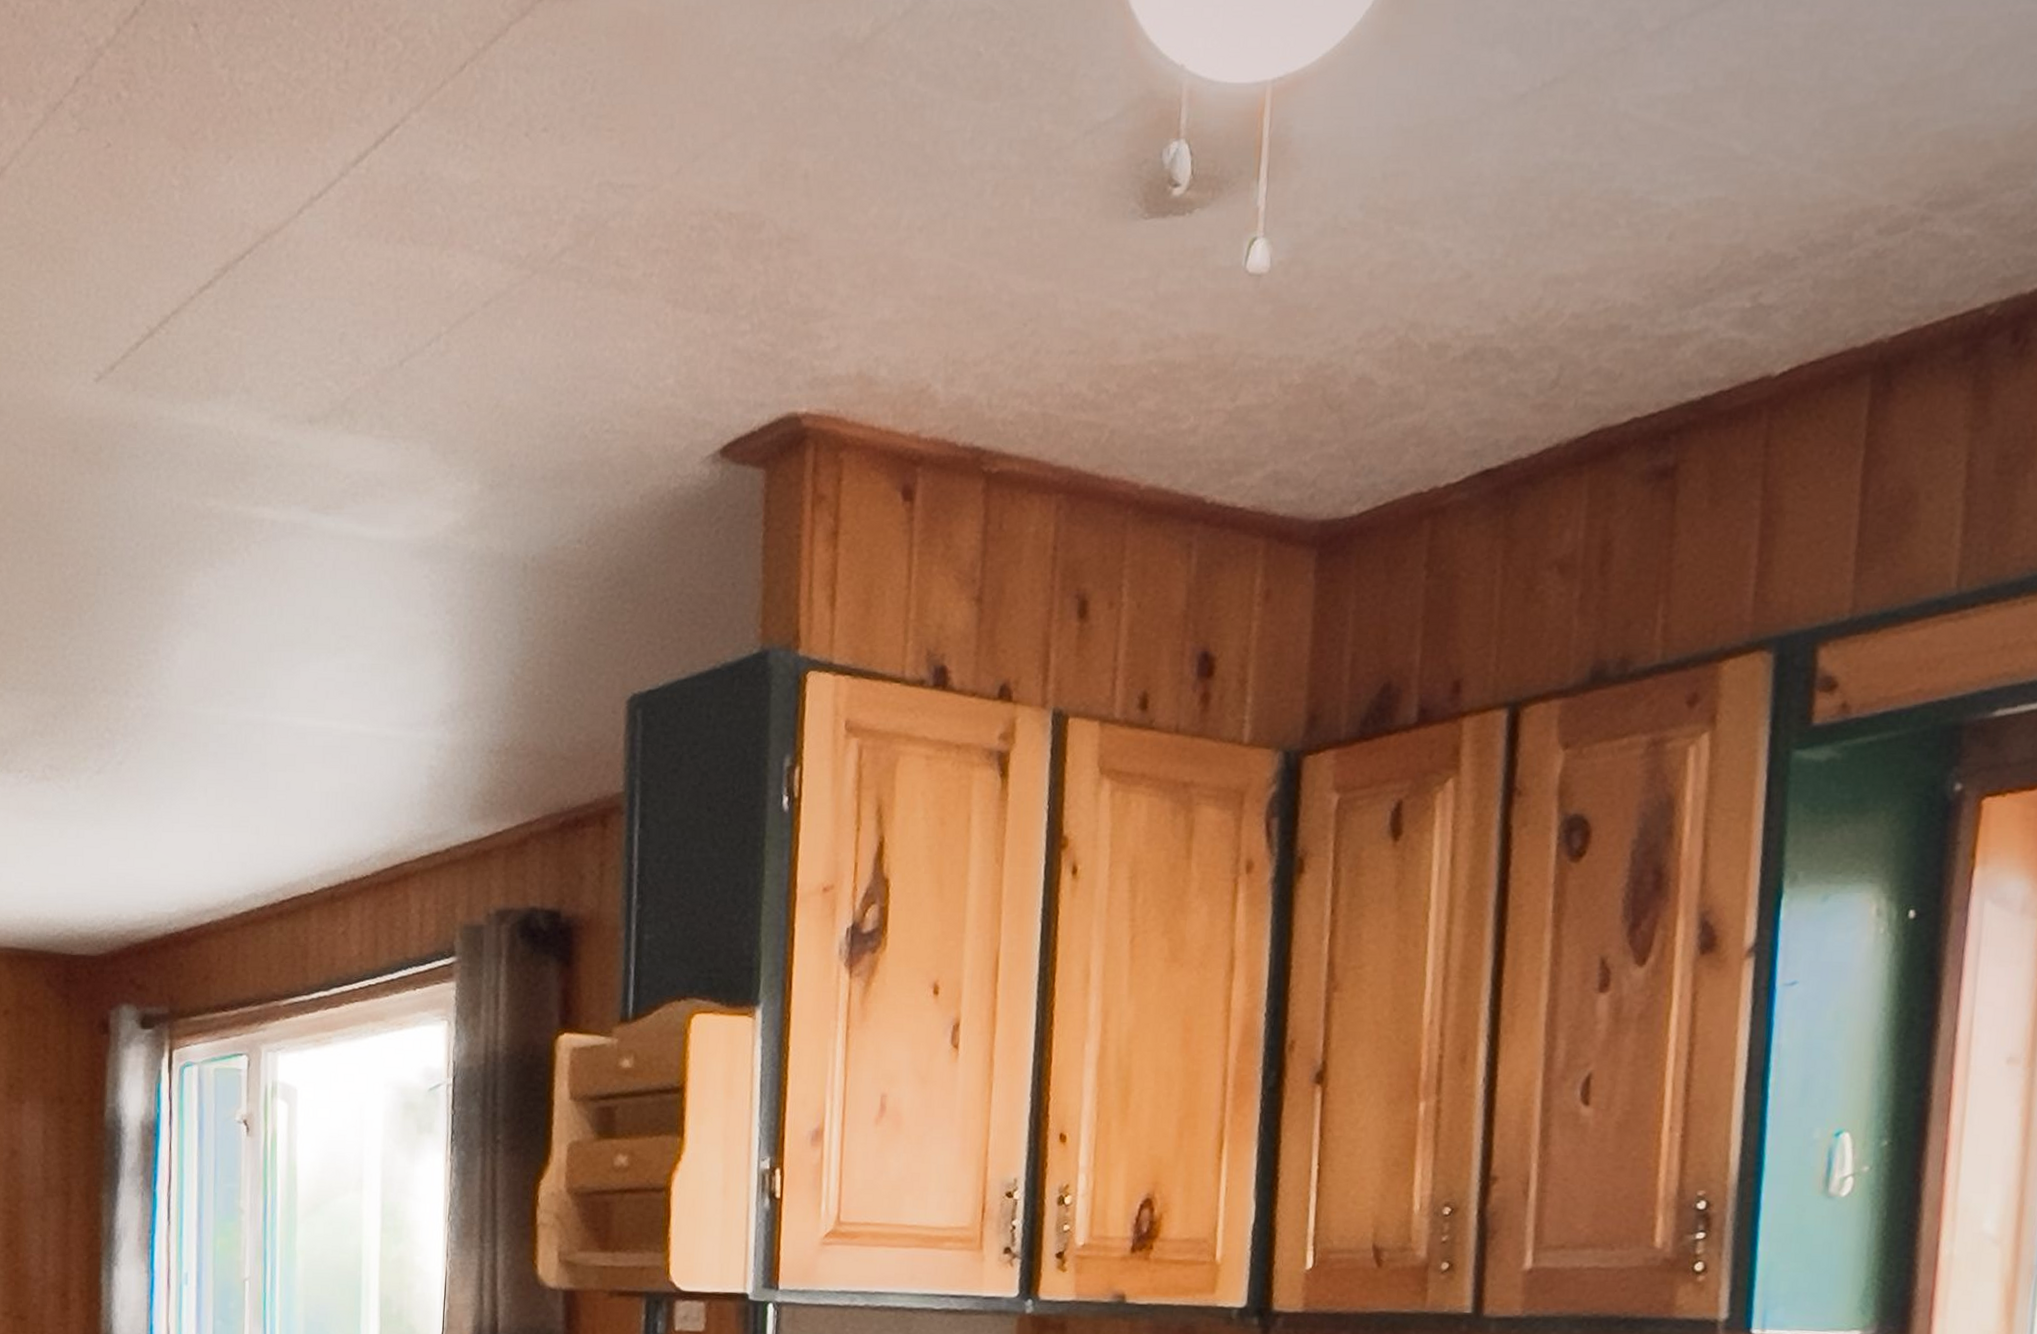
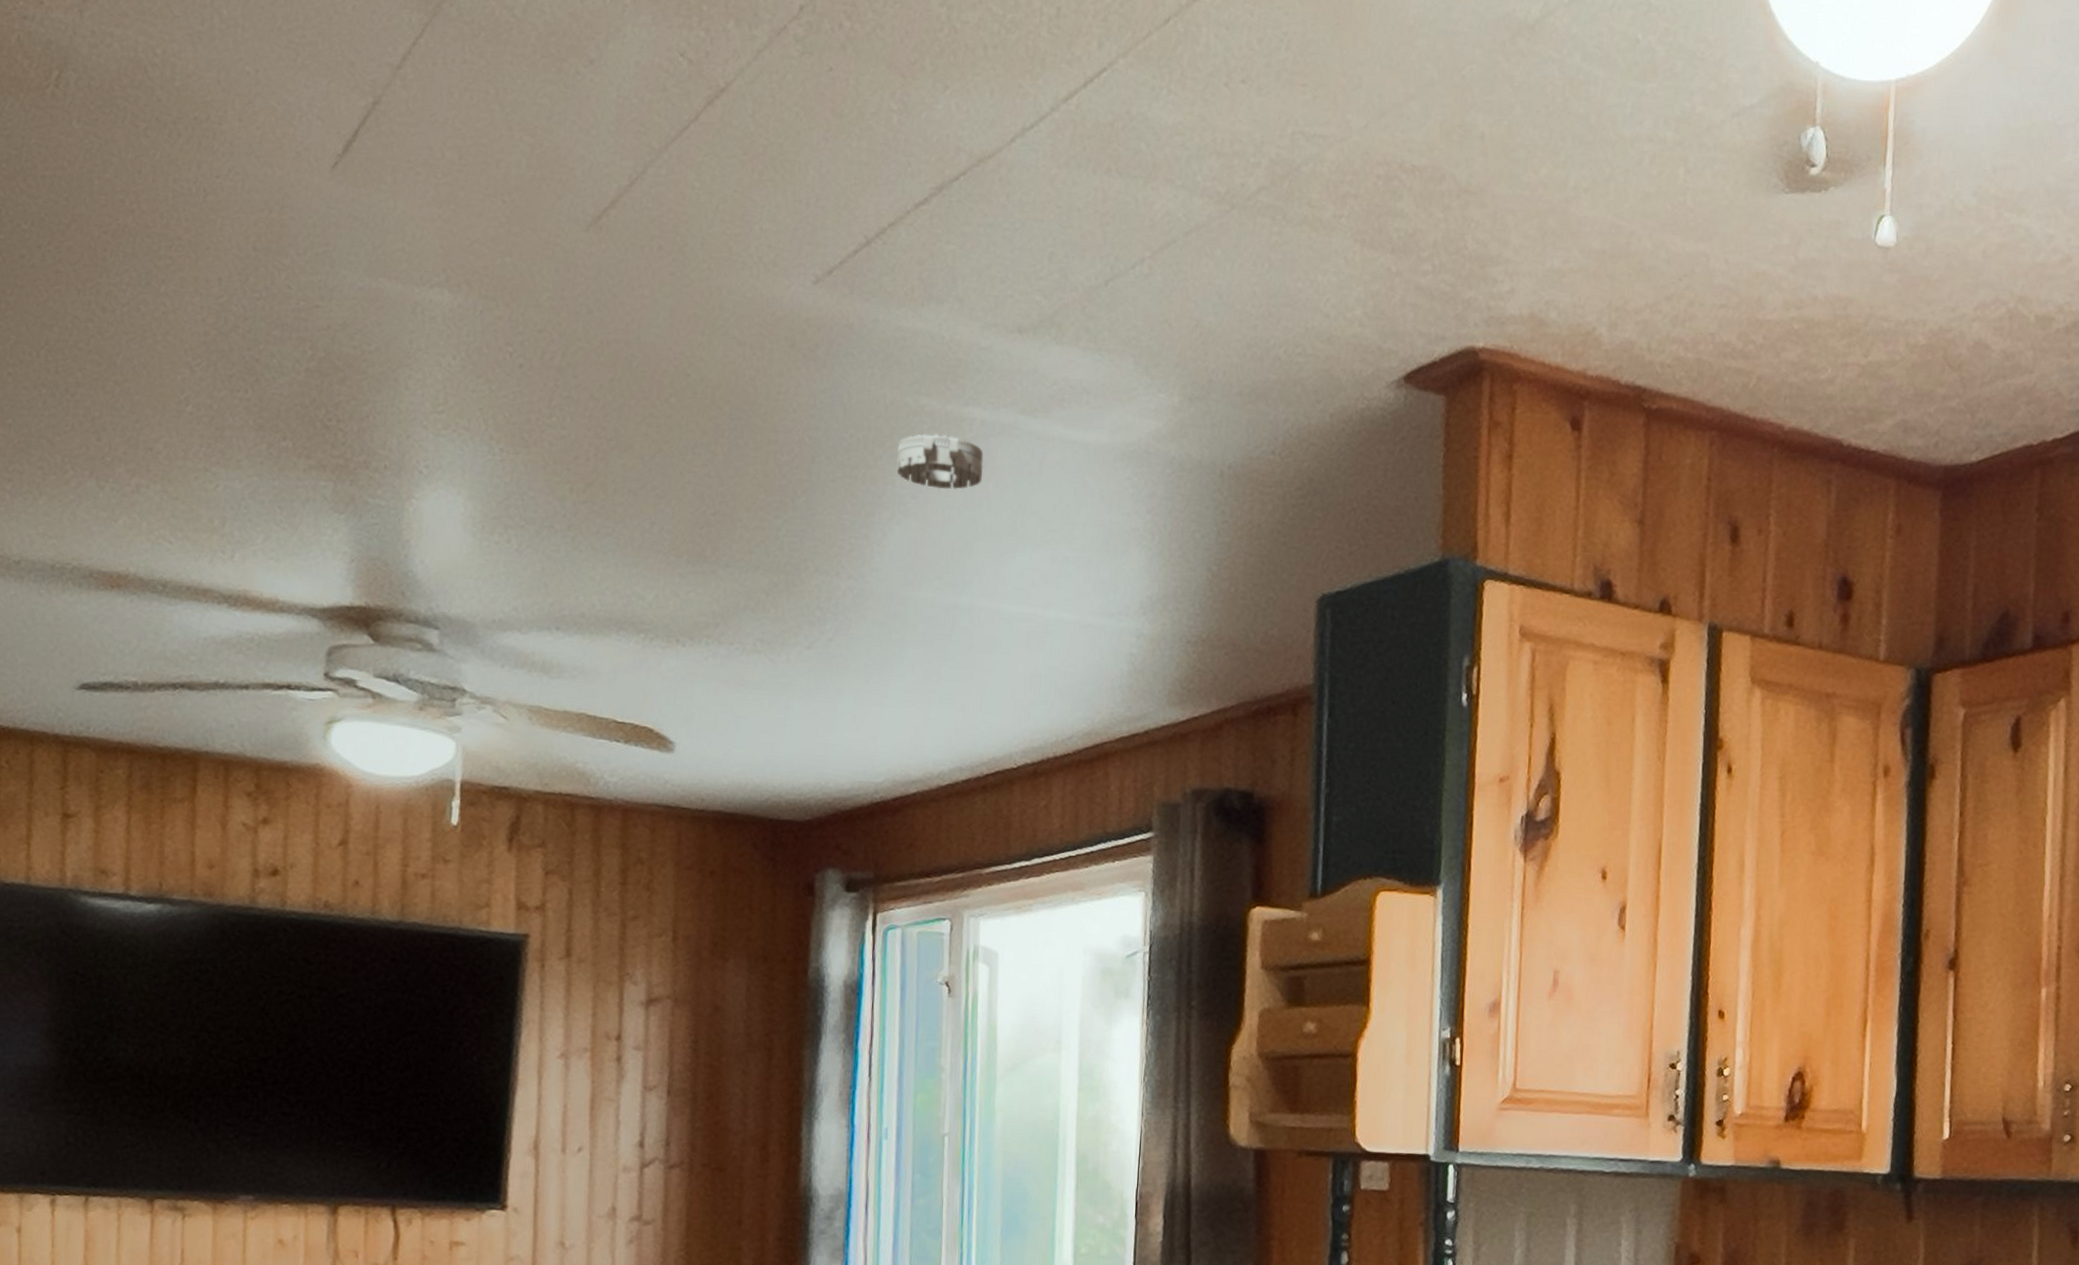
smoke detector: none [184,537,275,598] -> present [896,433,984,490]

